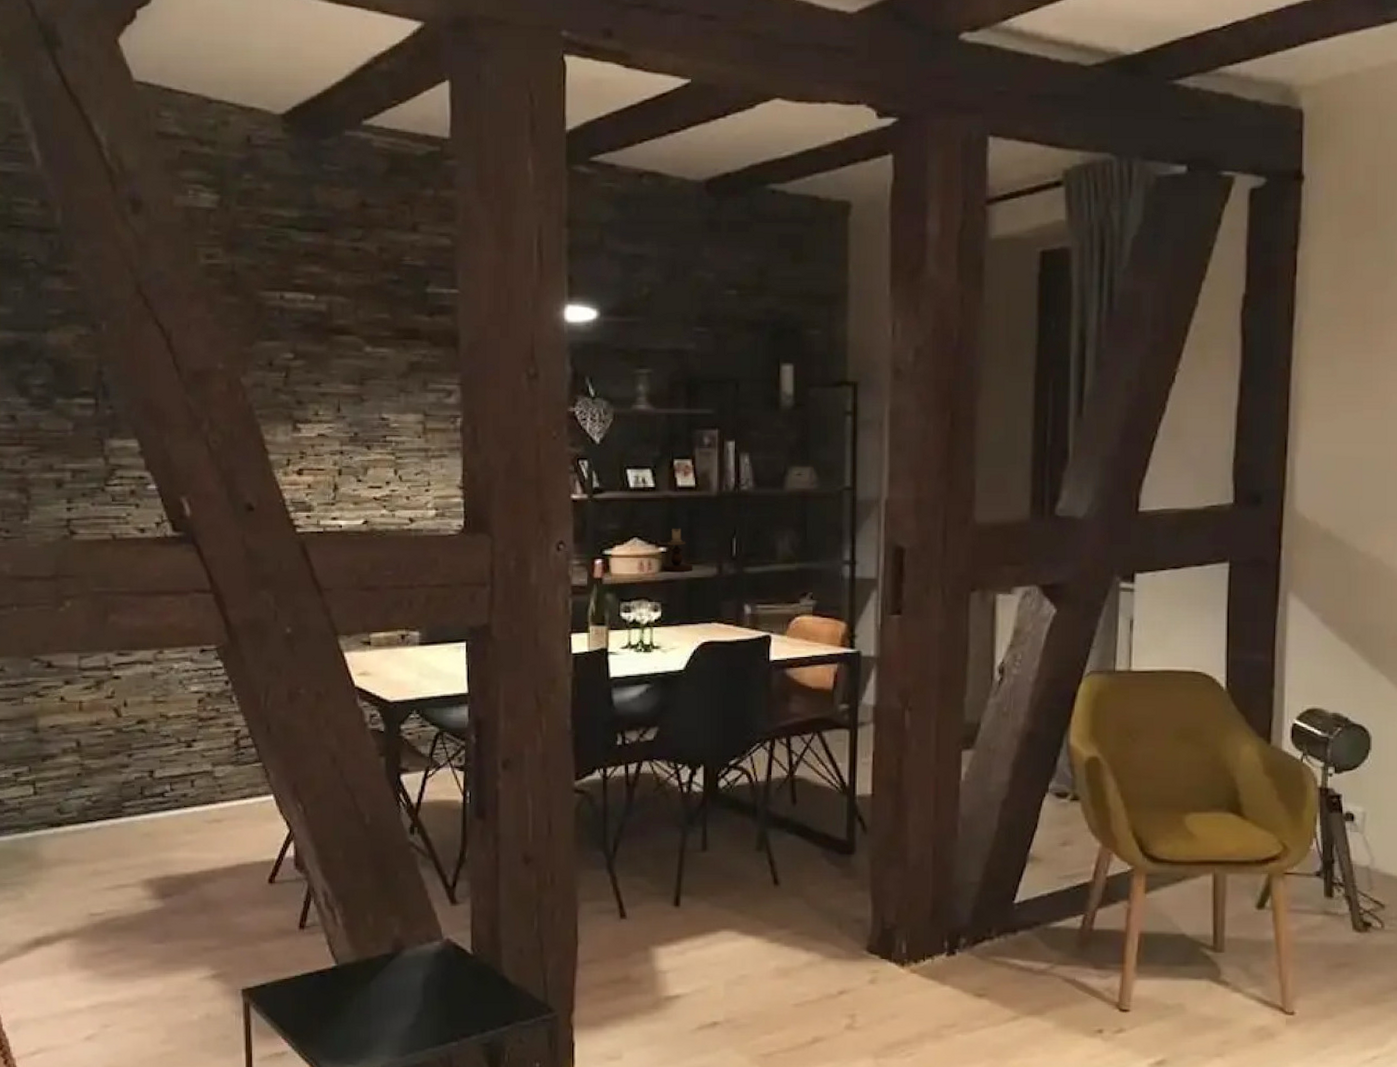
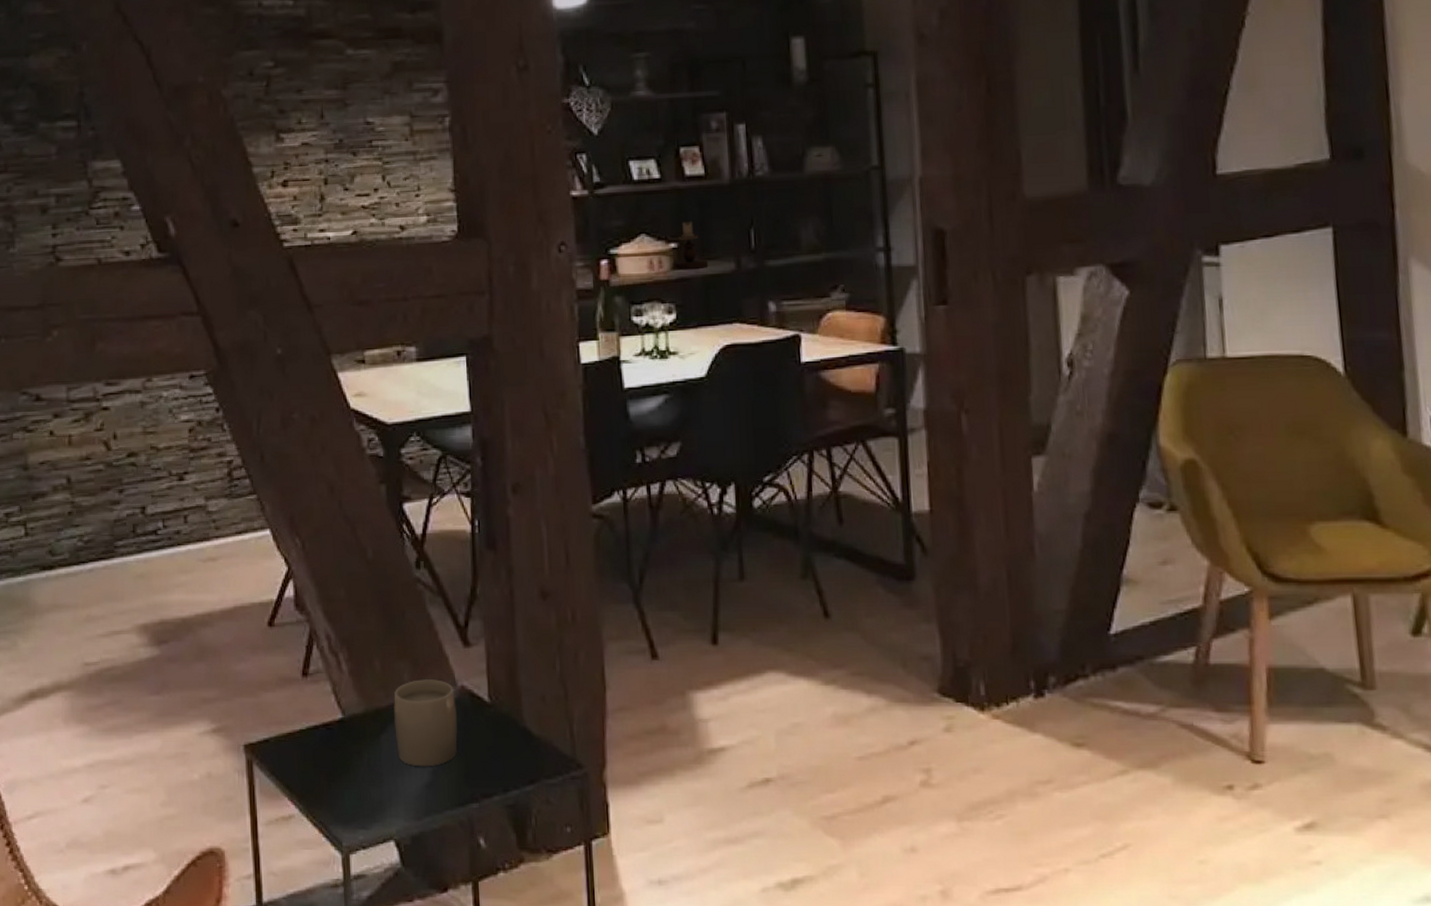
mug: none [384,933,441,1010] -> present [393,679,458,767]

